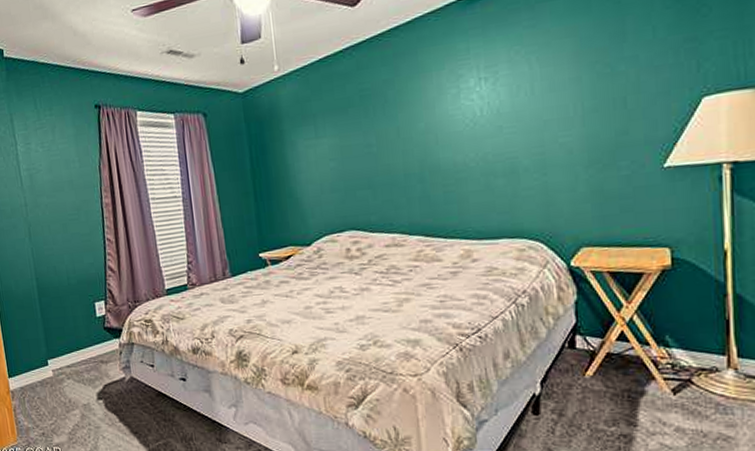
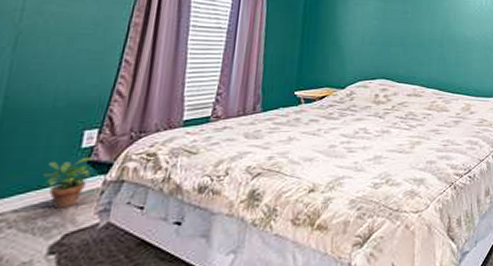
potted plant: none [78,325,109,365] -> present [43,158,93,209]

